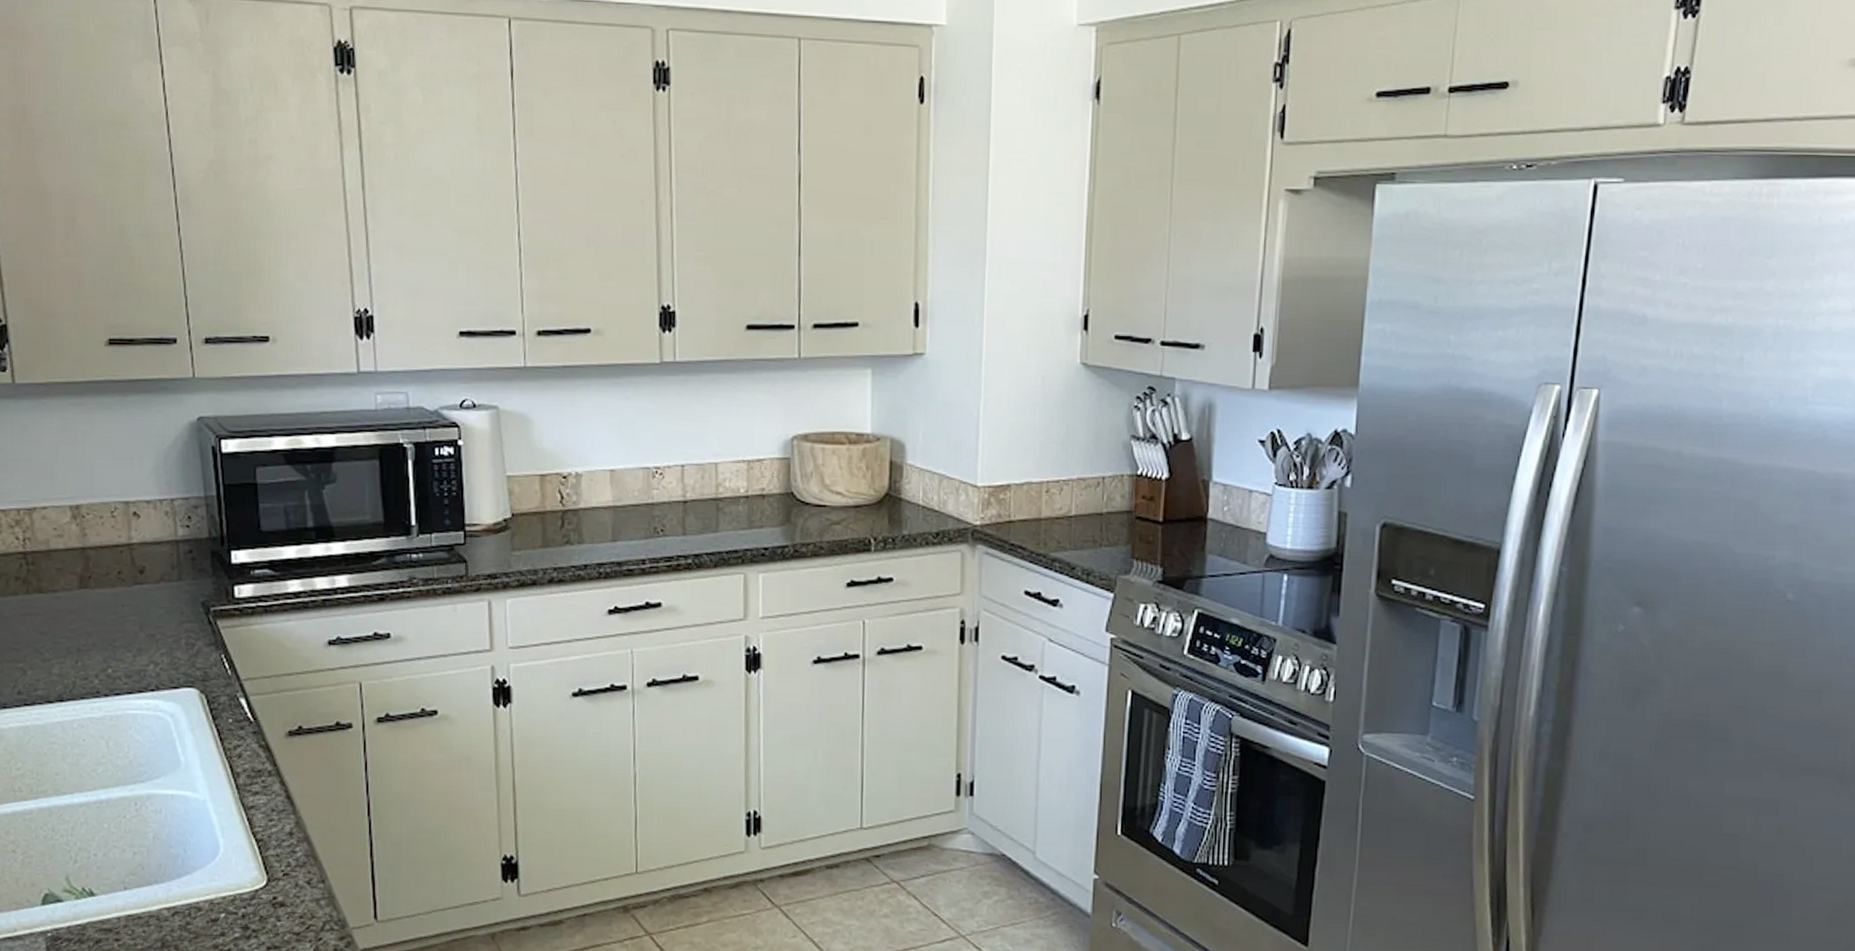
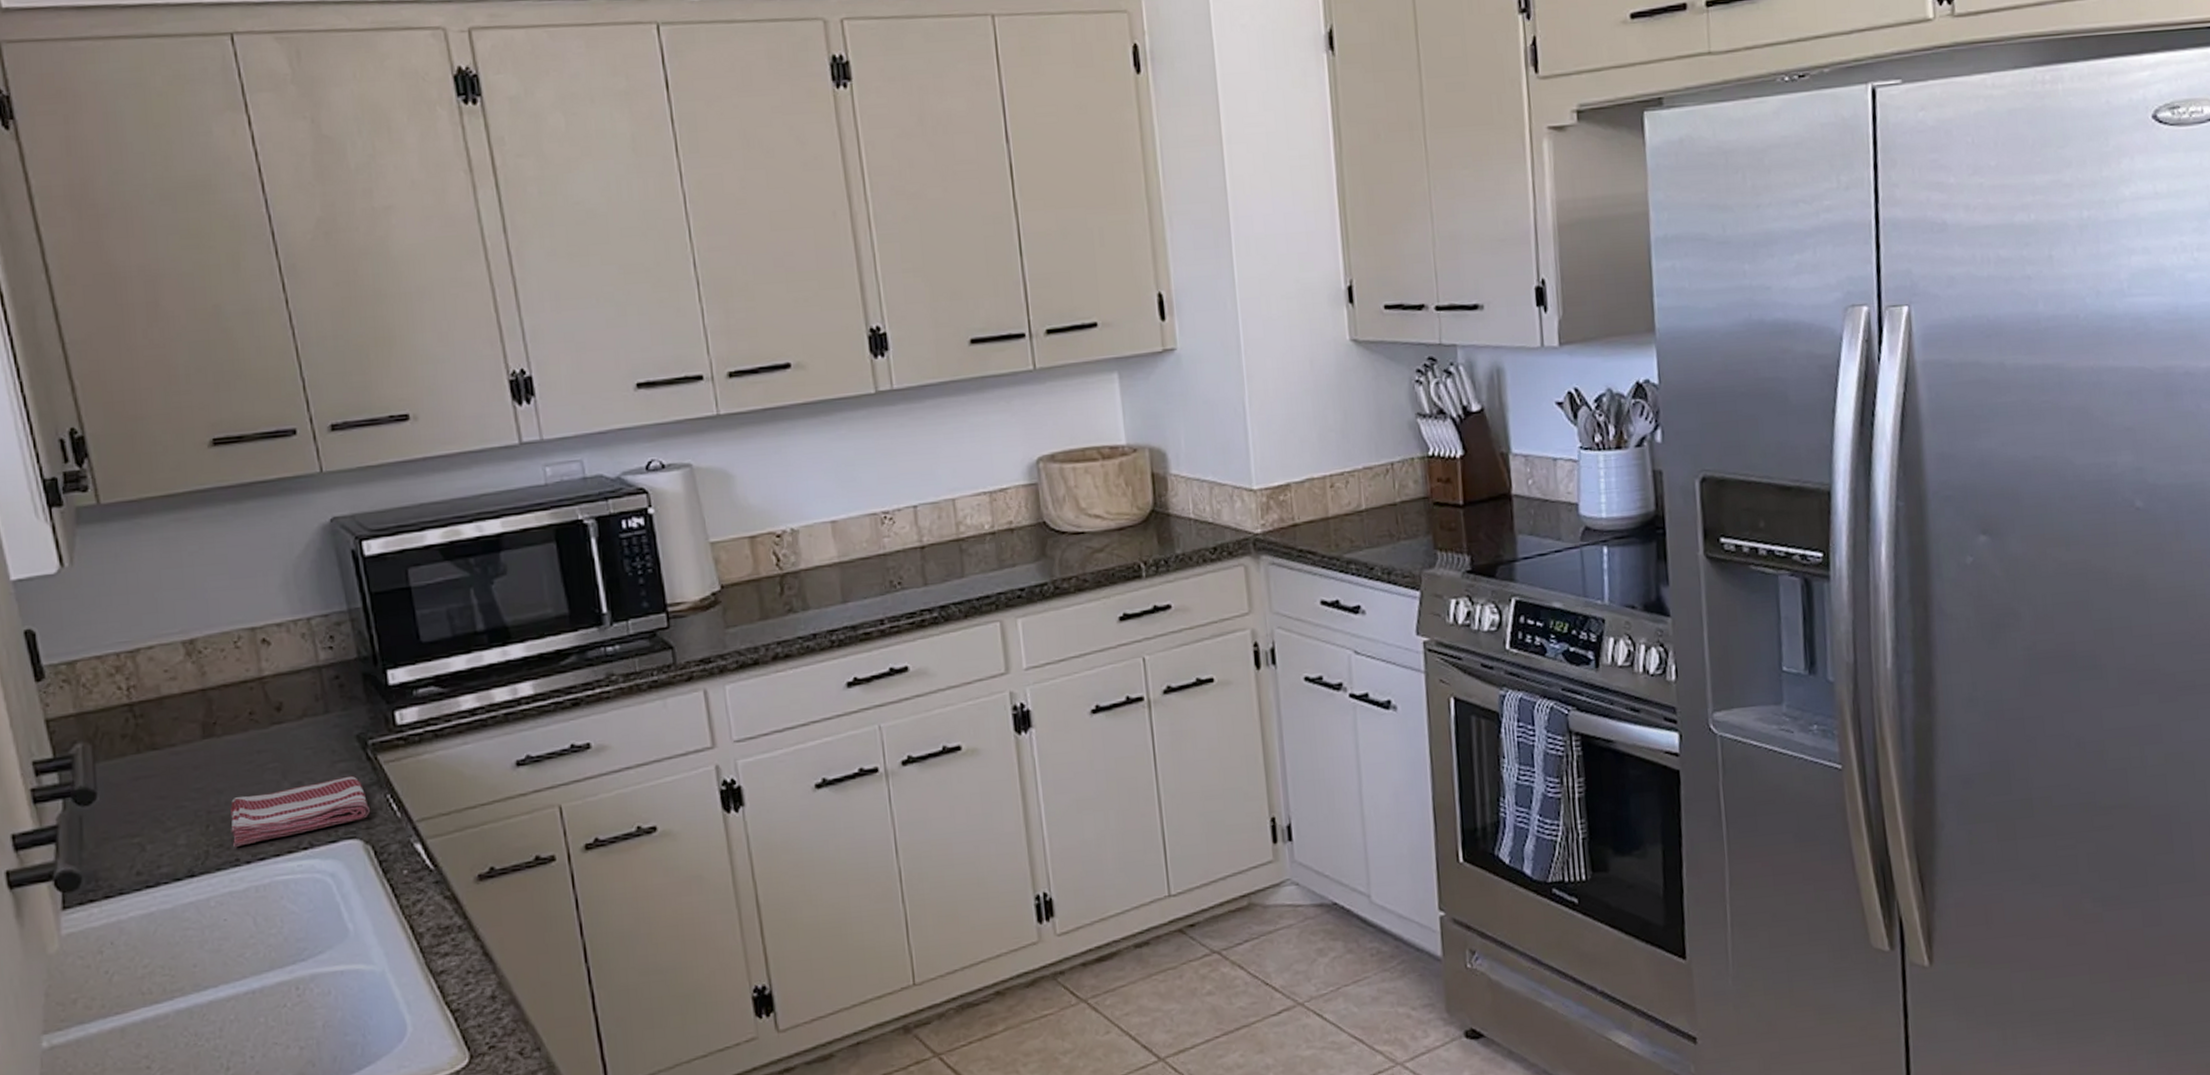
dish towel: none [95,635,208,682] -> present [230,775,371,848]

